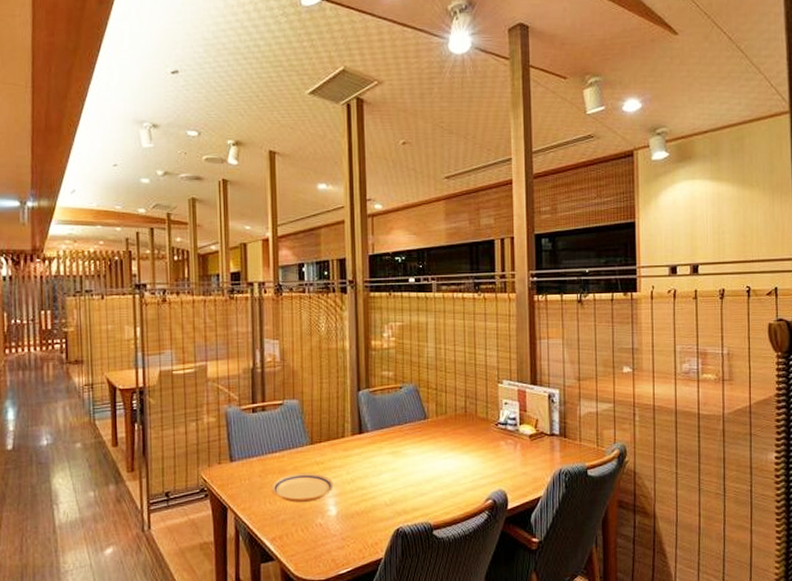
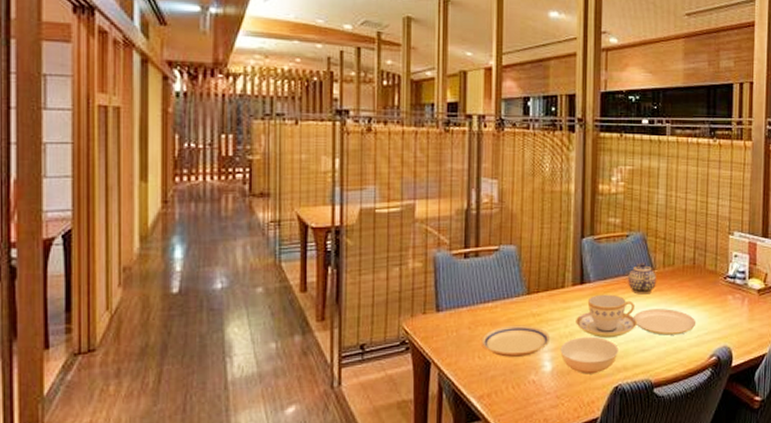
bowl: none [343,482,398,518] -> present [560,336,618,374]
teacup: none [356,442,415,483] -> present [576,294,638,337]
teapot: none [403,412,431,442] -> present [628,262,657,295]
plate: none [411,455,471,481] -> present [634,309,697,335]

